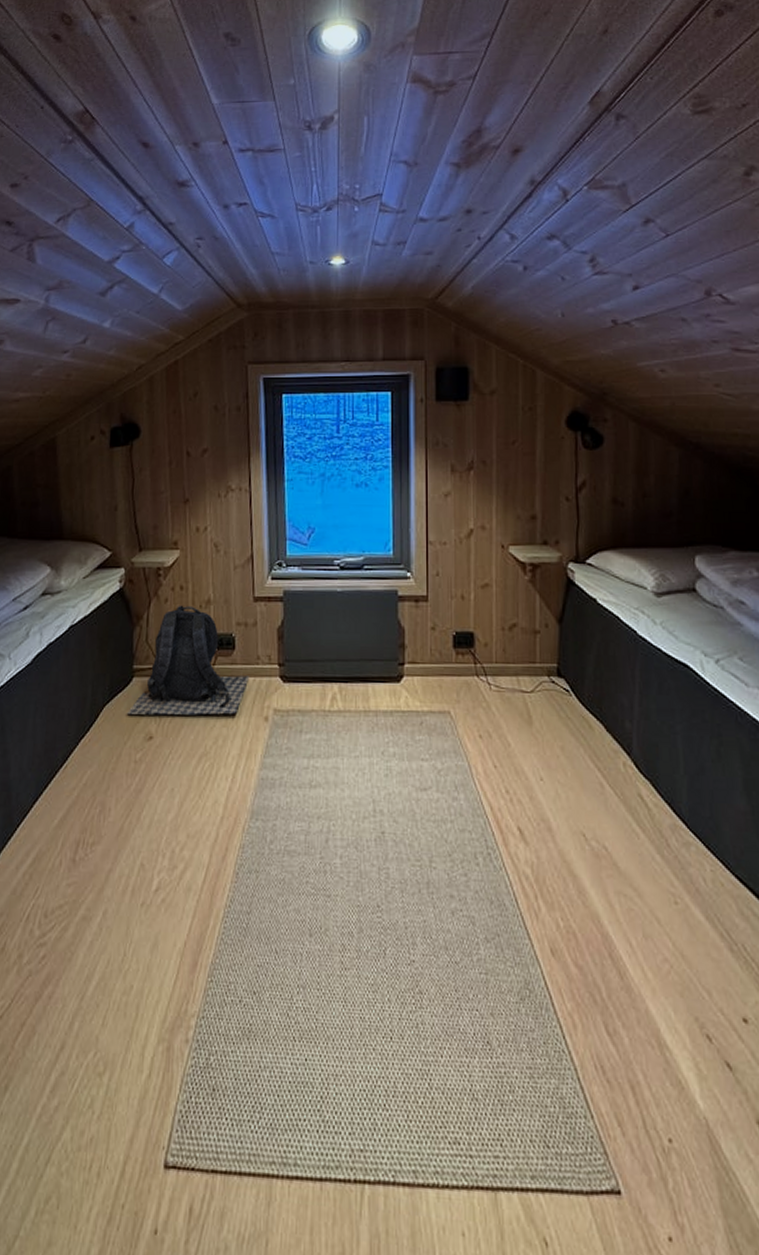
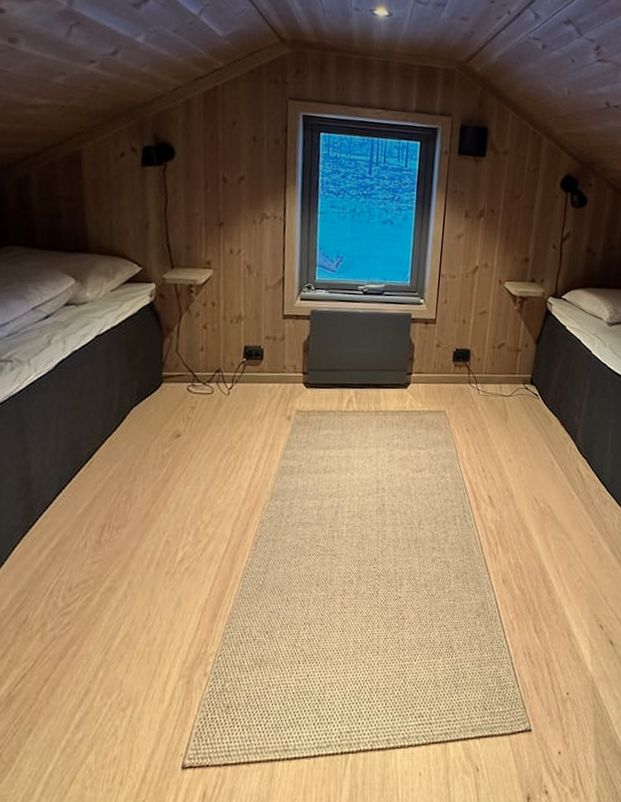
backpack: present [127,605,250,715] -> none [155,319,276,417]

